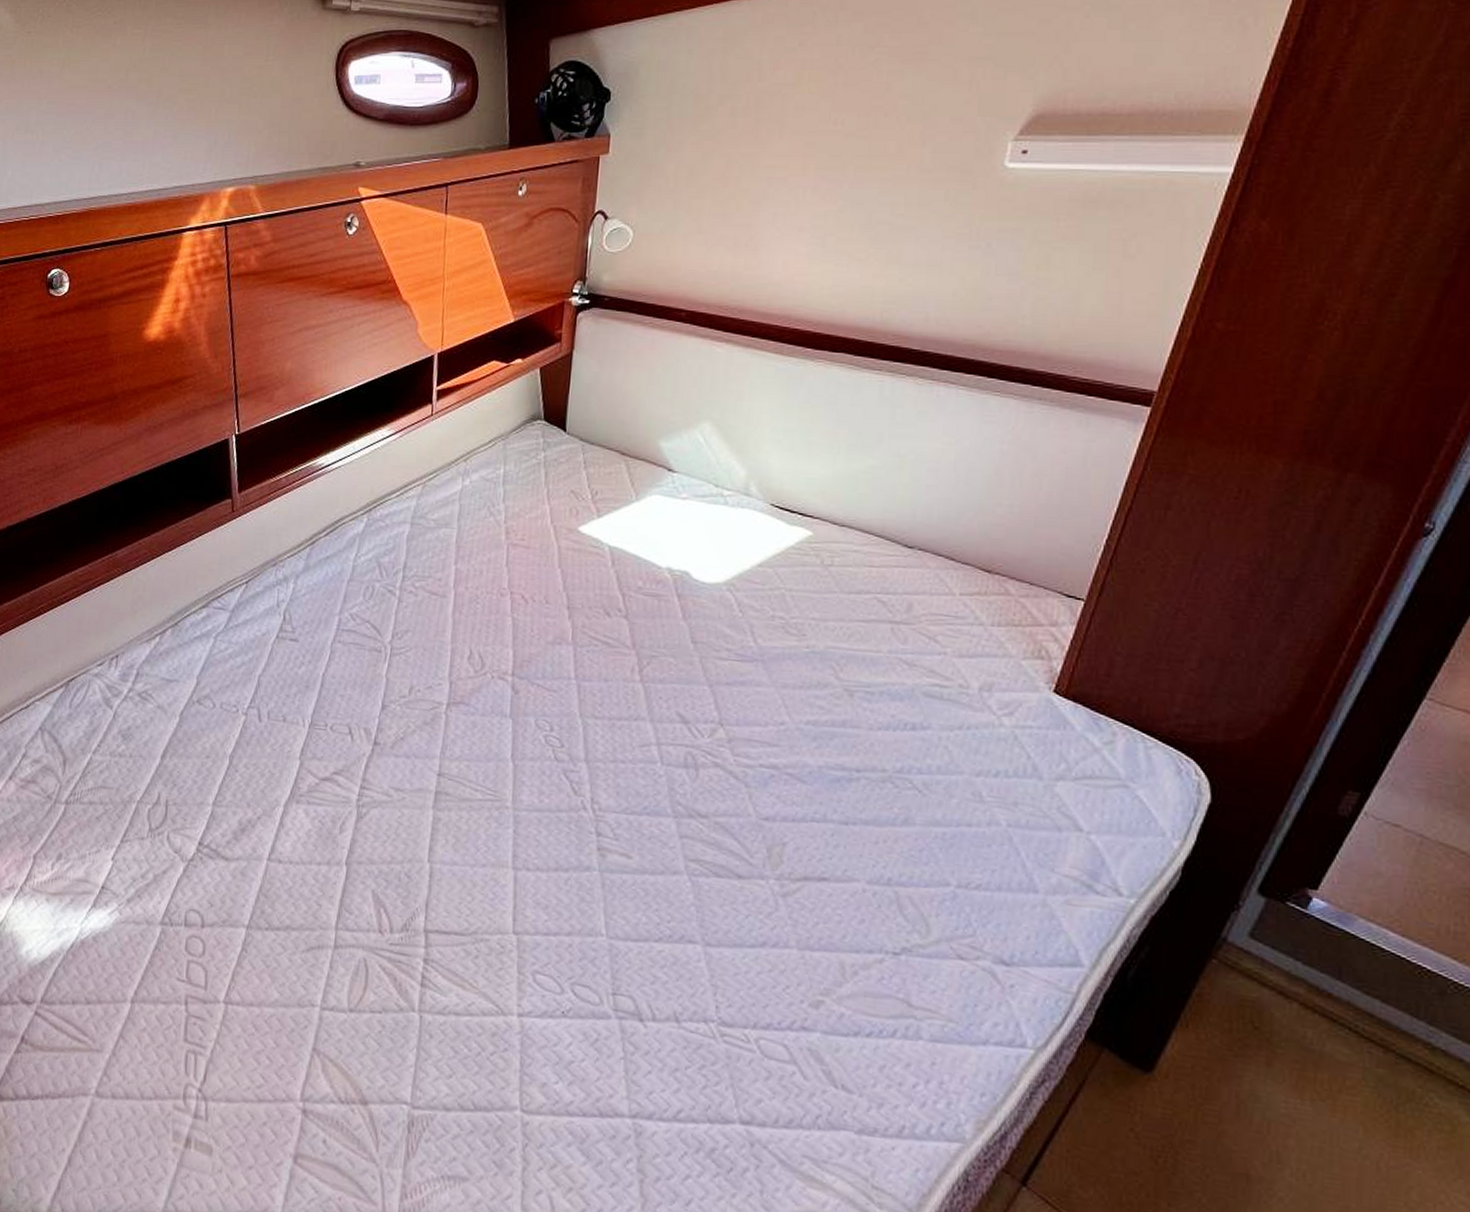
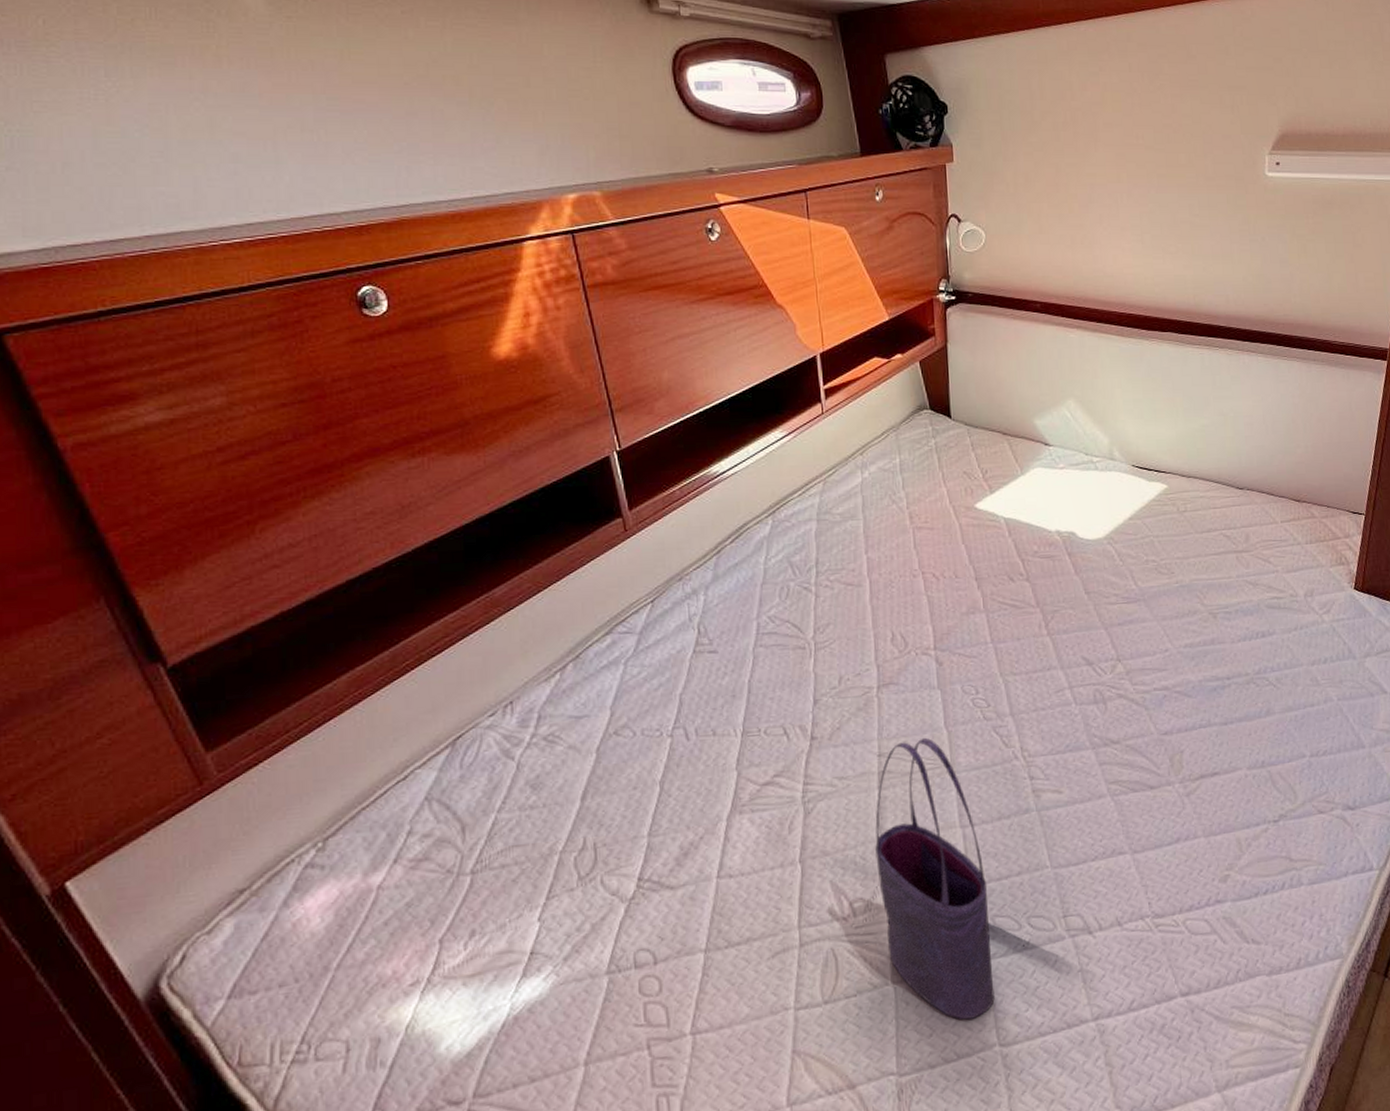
tote bag: none [420,765,533,1074] -> present [875,737,995,1020]

